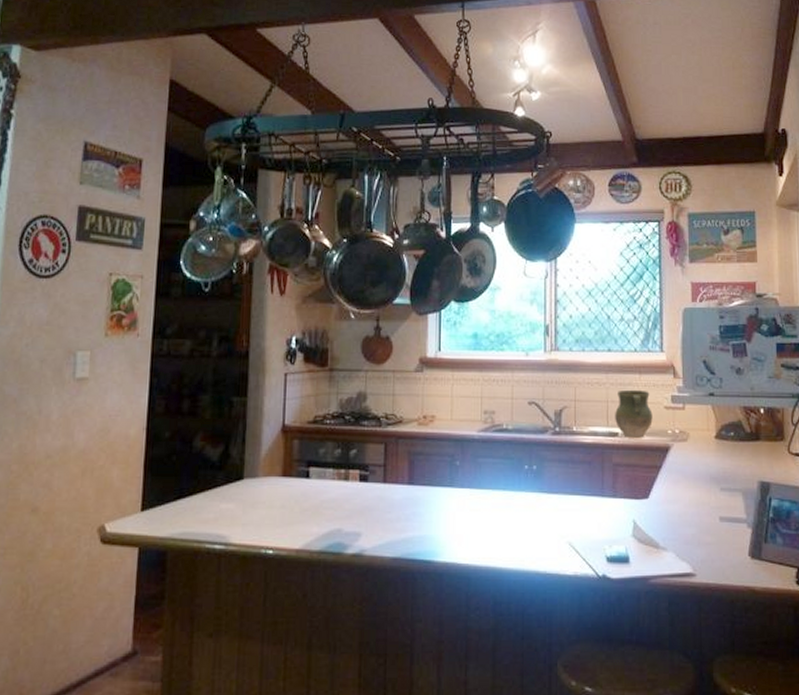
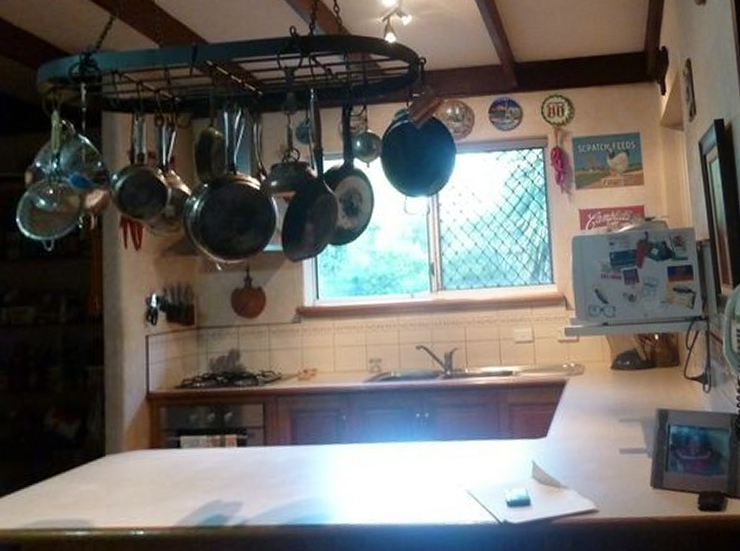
ceramic jug: present [615,389,653,438] -> none [508,324,547,376]

